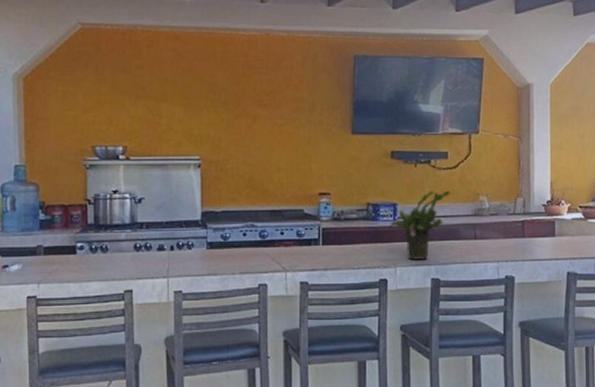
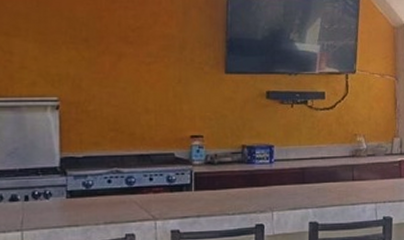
potted plant: present [389,191,450,259] -> none [265,132,327,203]

